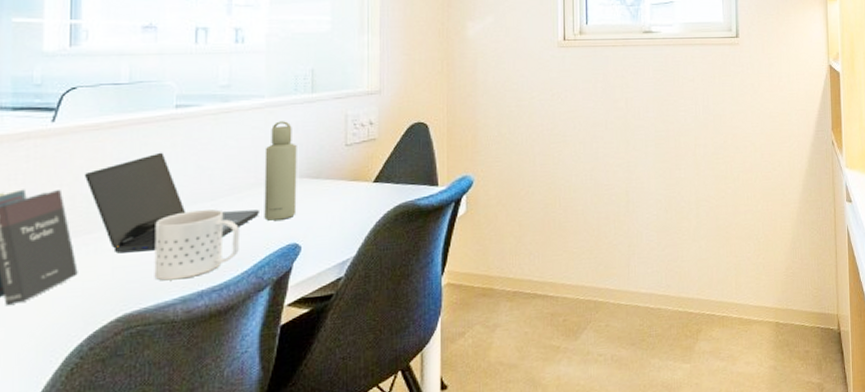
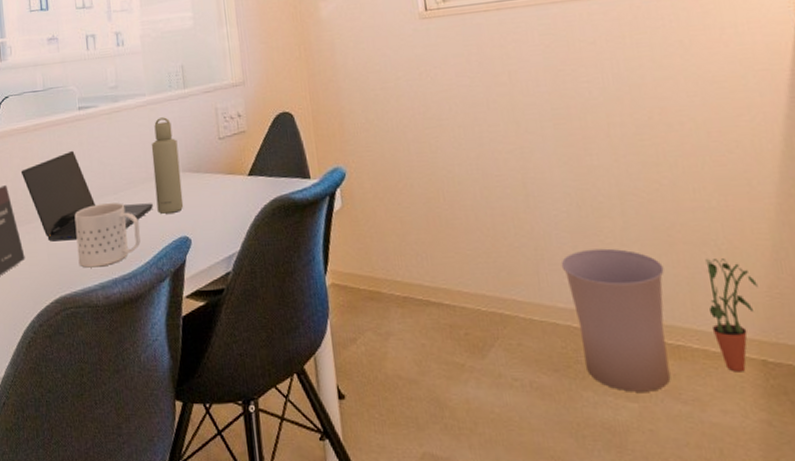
waste bin: none [647,243,720,356] -> present [560,248,671,392]
potted plant: none [746,249,780,333] -> present [705,258,758,372]

